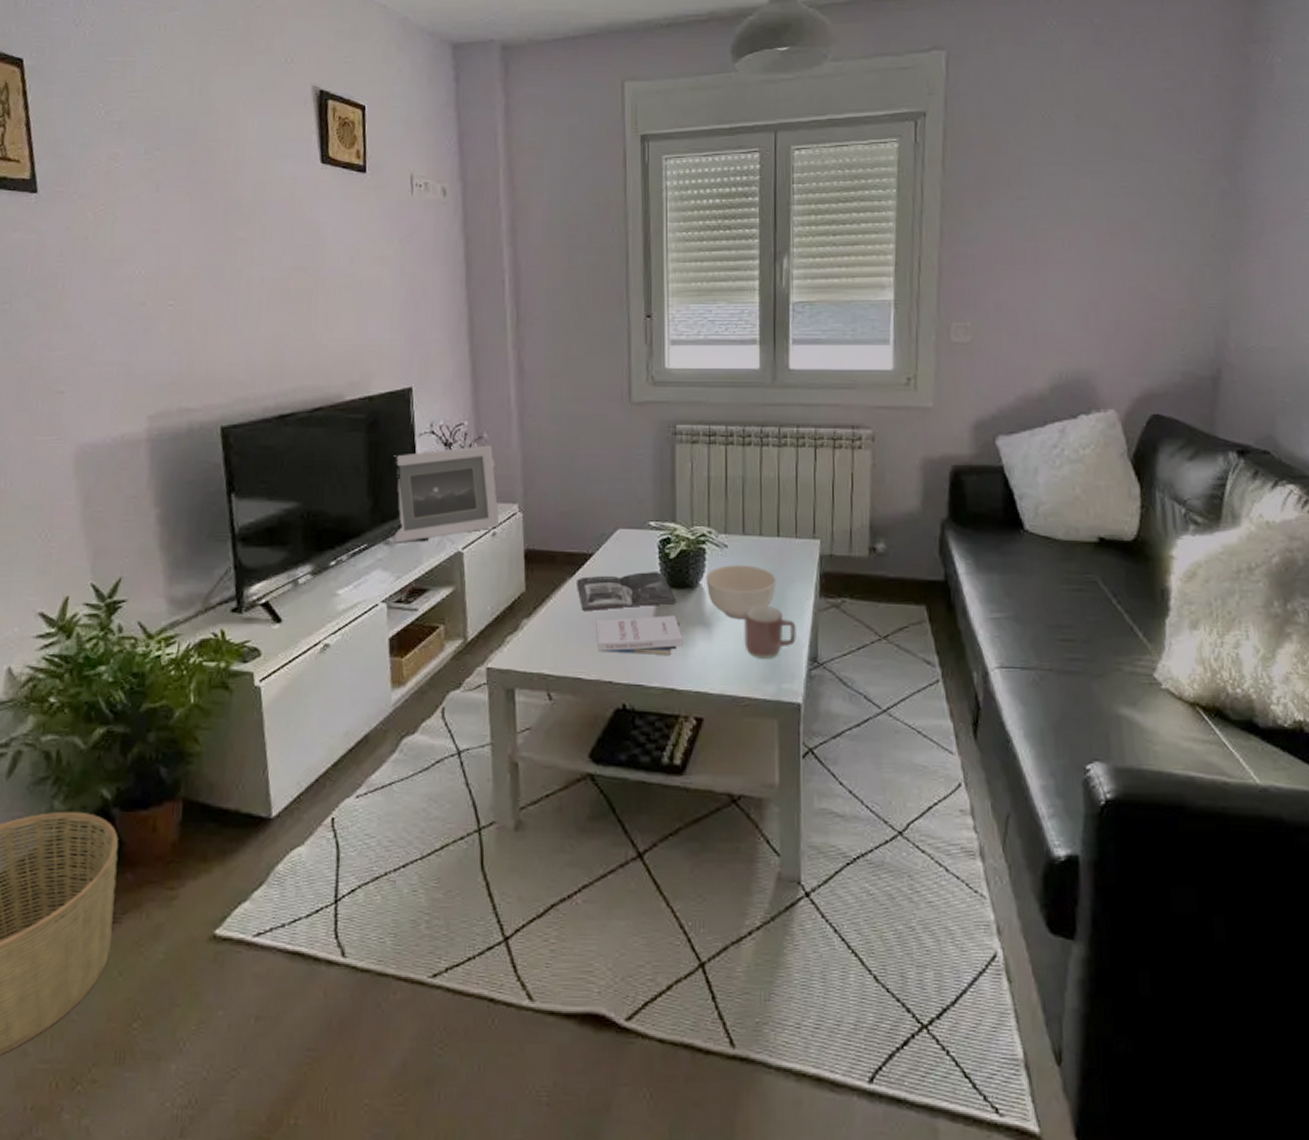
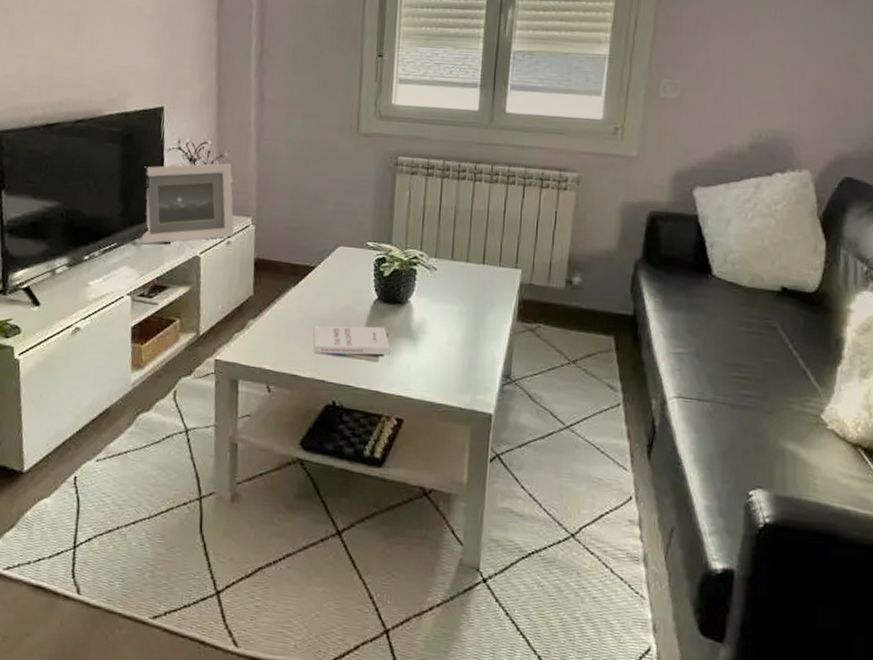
magazine: present [577,572,677,610] -> none [299,286,387,317]
bowl: present [705,565,777,619] -> none [414,286,479,335]
mug: present [744,605,796,659] -> none [445,324,493,372]

